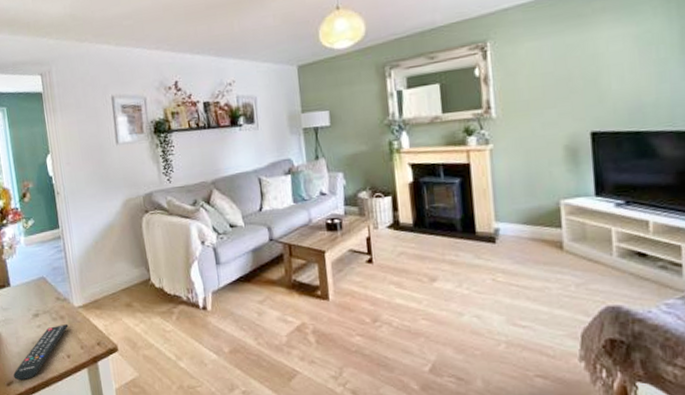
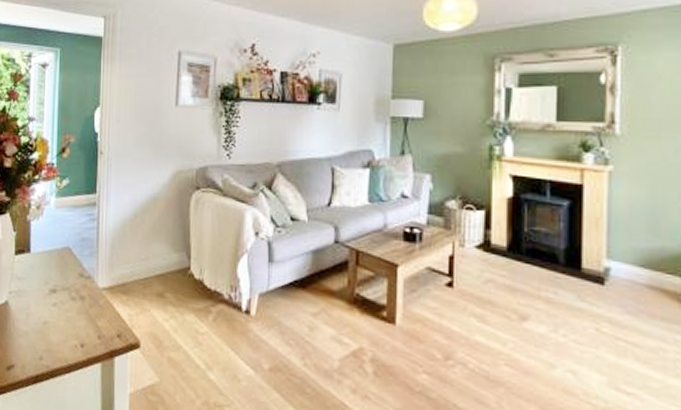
remote control: present [13,324,69,381] -> none [16,306,88,366]

